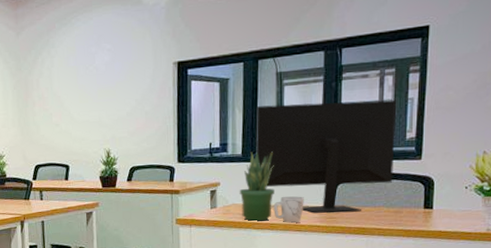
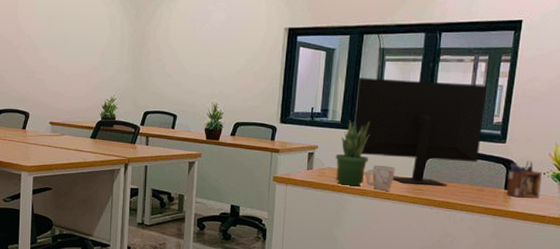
desk organizer: none [426,176,464,216] -> present [506,161,542,198]

